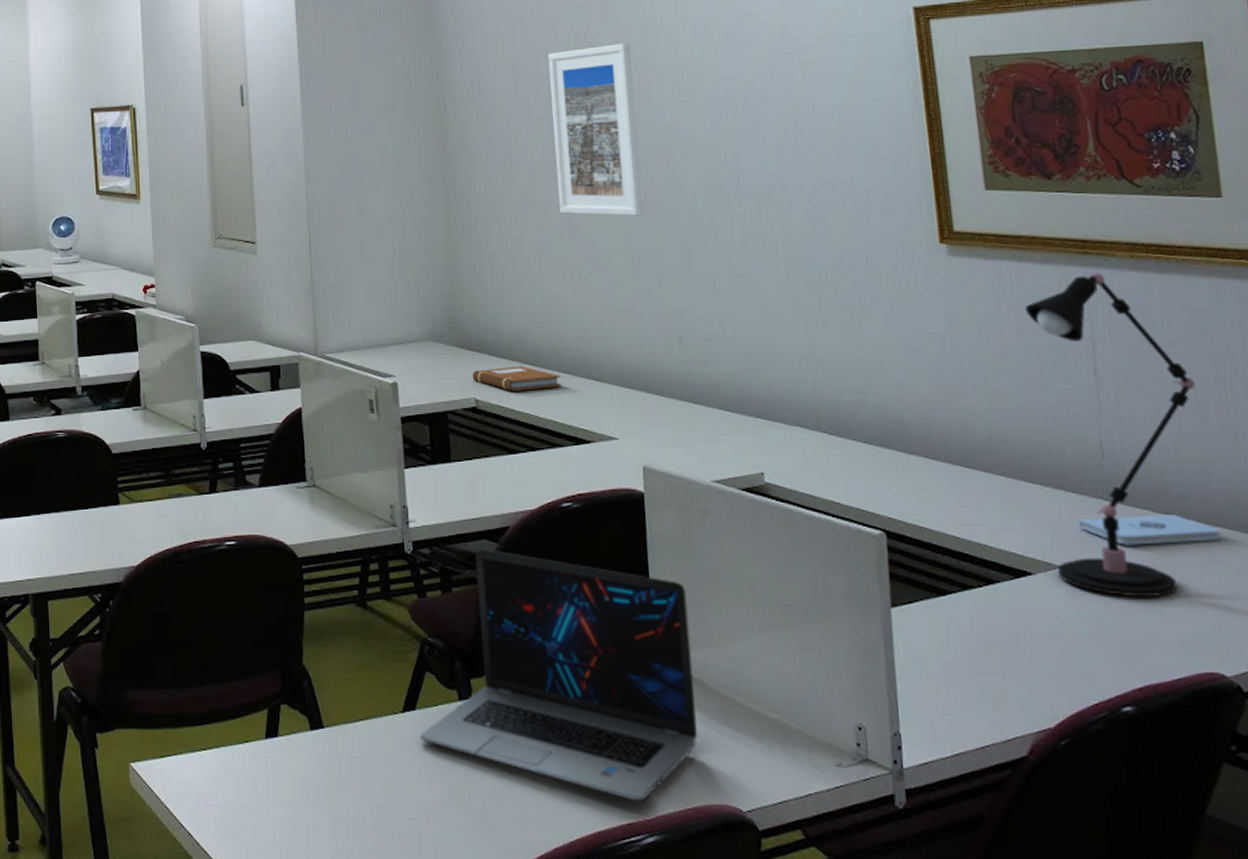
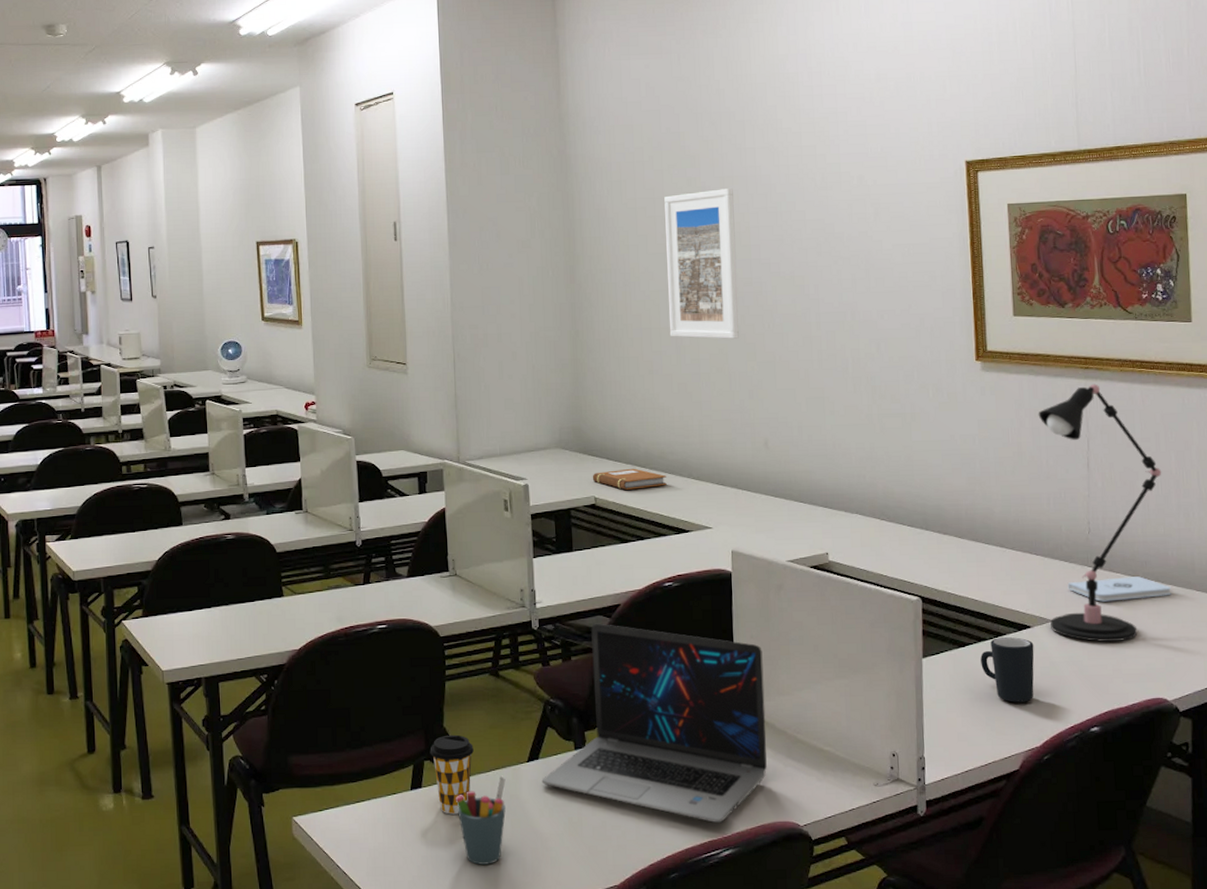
coffee cup: none [287,674,338,771] -> present [430,734,474,815]
pen holder: none [317,727,378,835] -> present [455,775,506,865]
mug: none [967,586,1042,670] -> present [980,637,1034,703]

